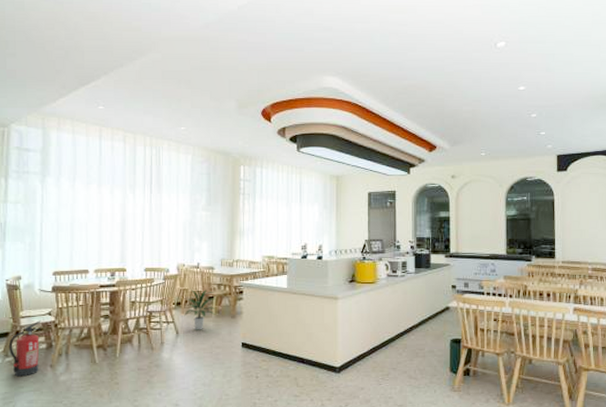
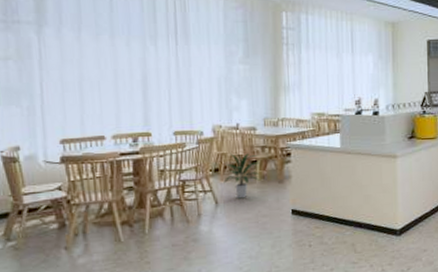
fire extinguisher: present [8,320,40,377] -> none [9,197,51,263]

